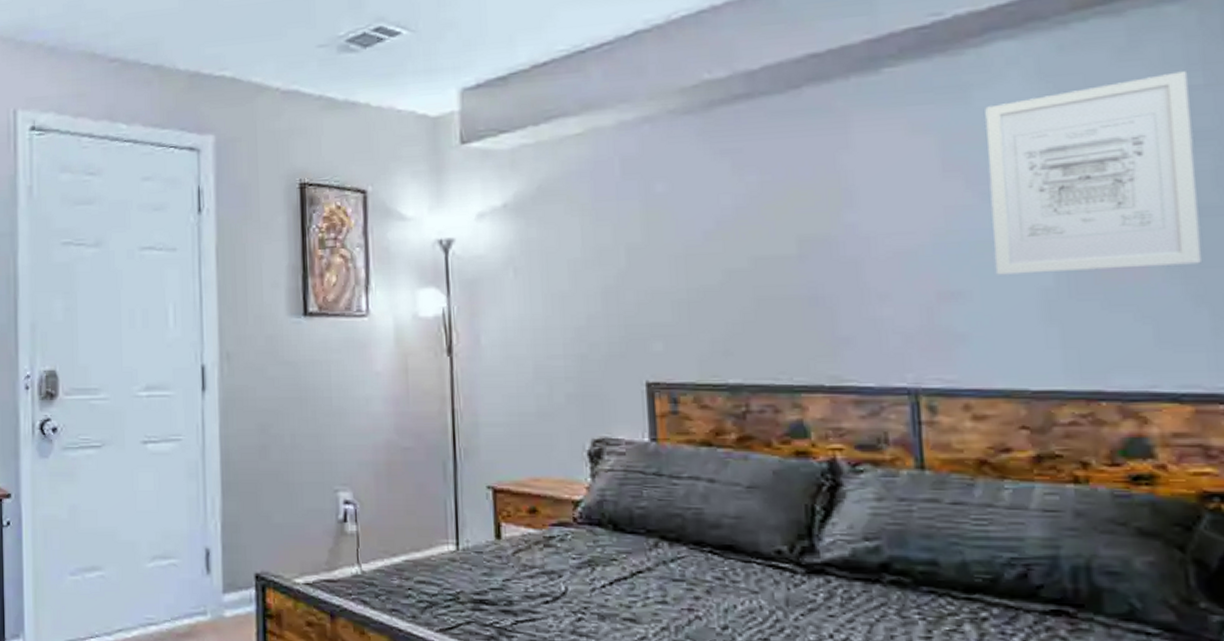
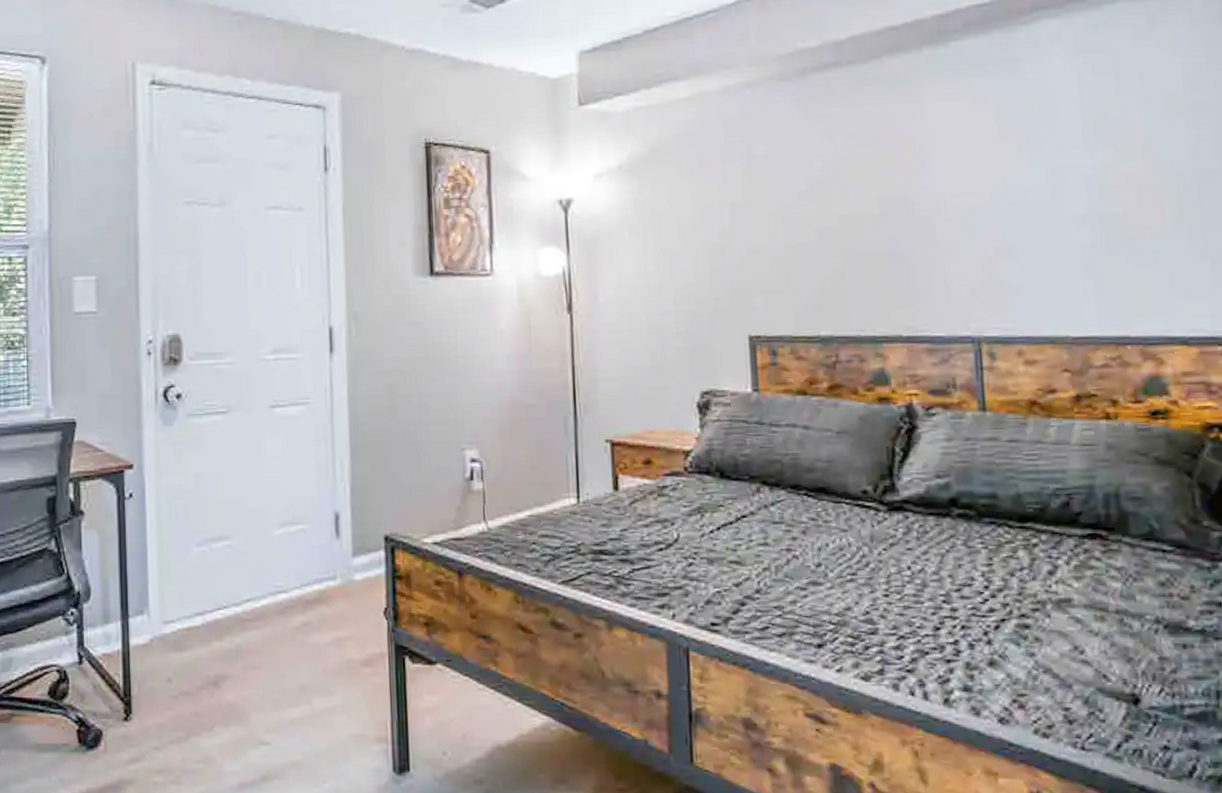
wall art: present [985,71,1203,275] -> none [1034,51,1205,232]

